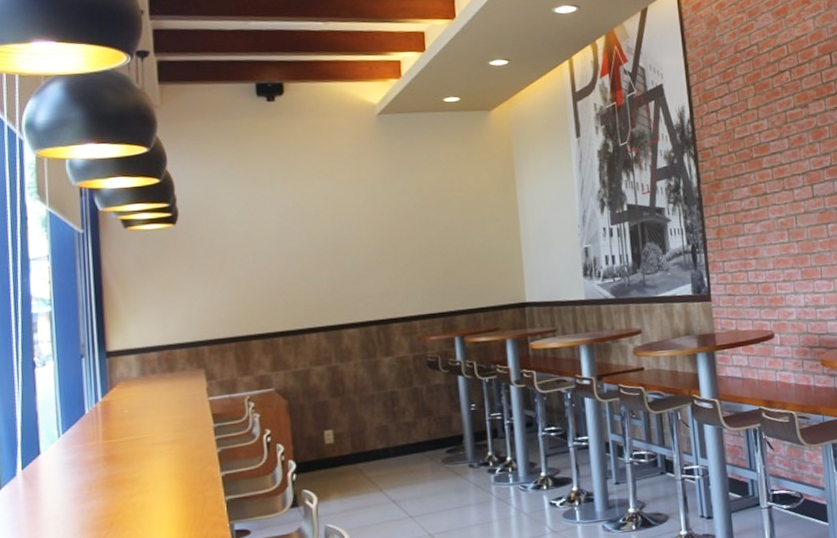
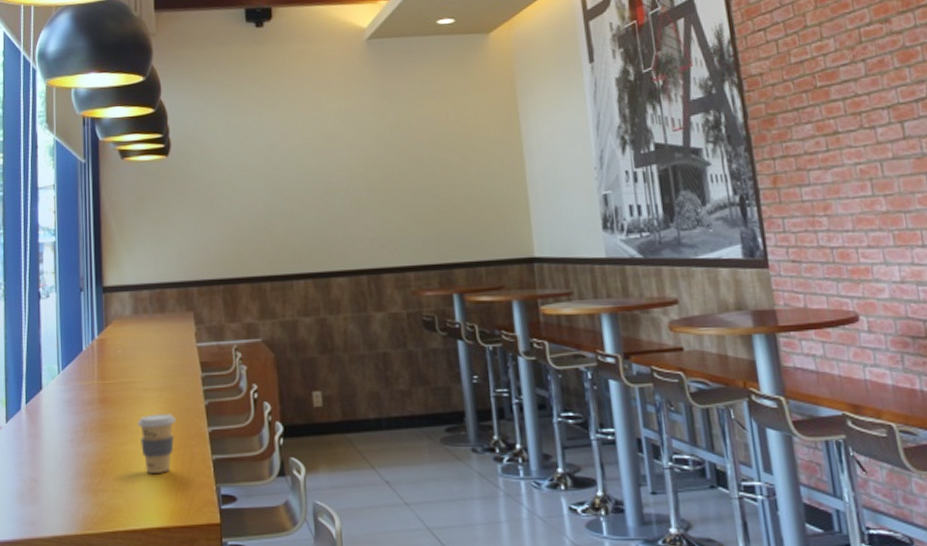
coffee cup: none [147,464,187,520] -> present [137,414,176,473]

